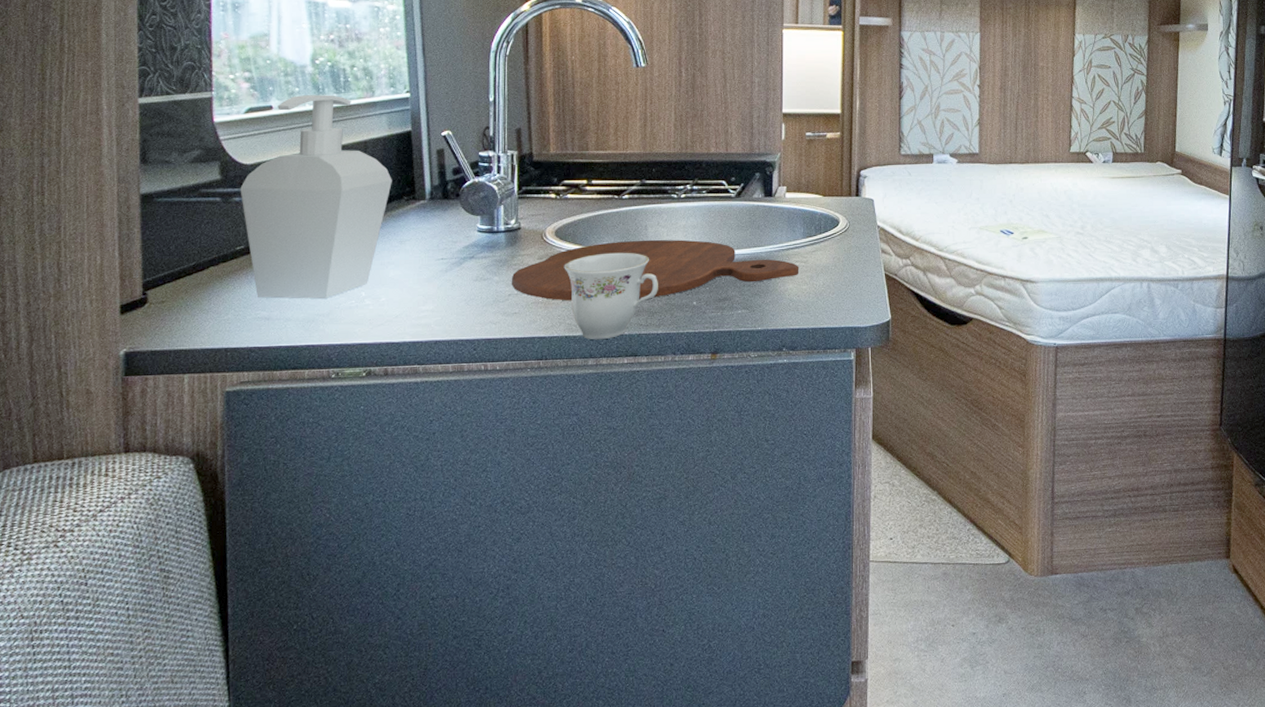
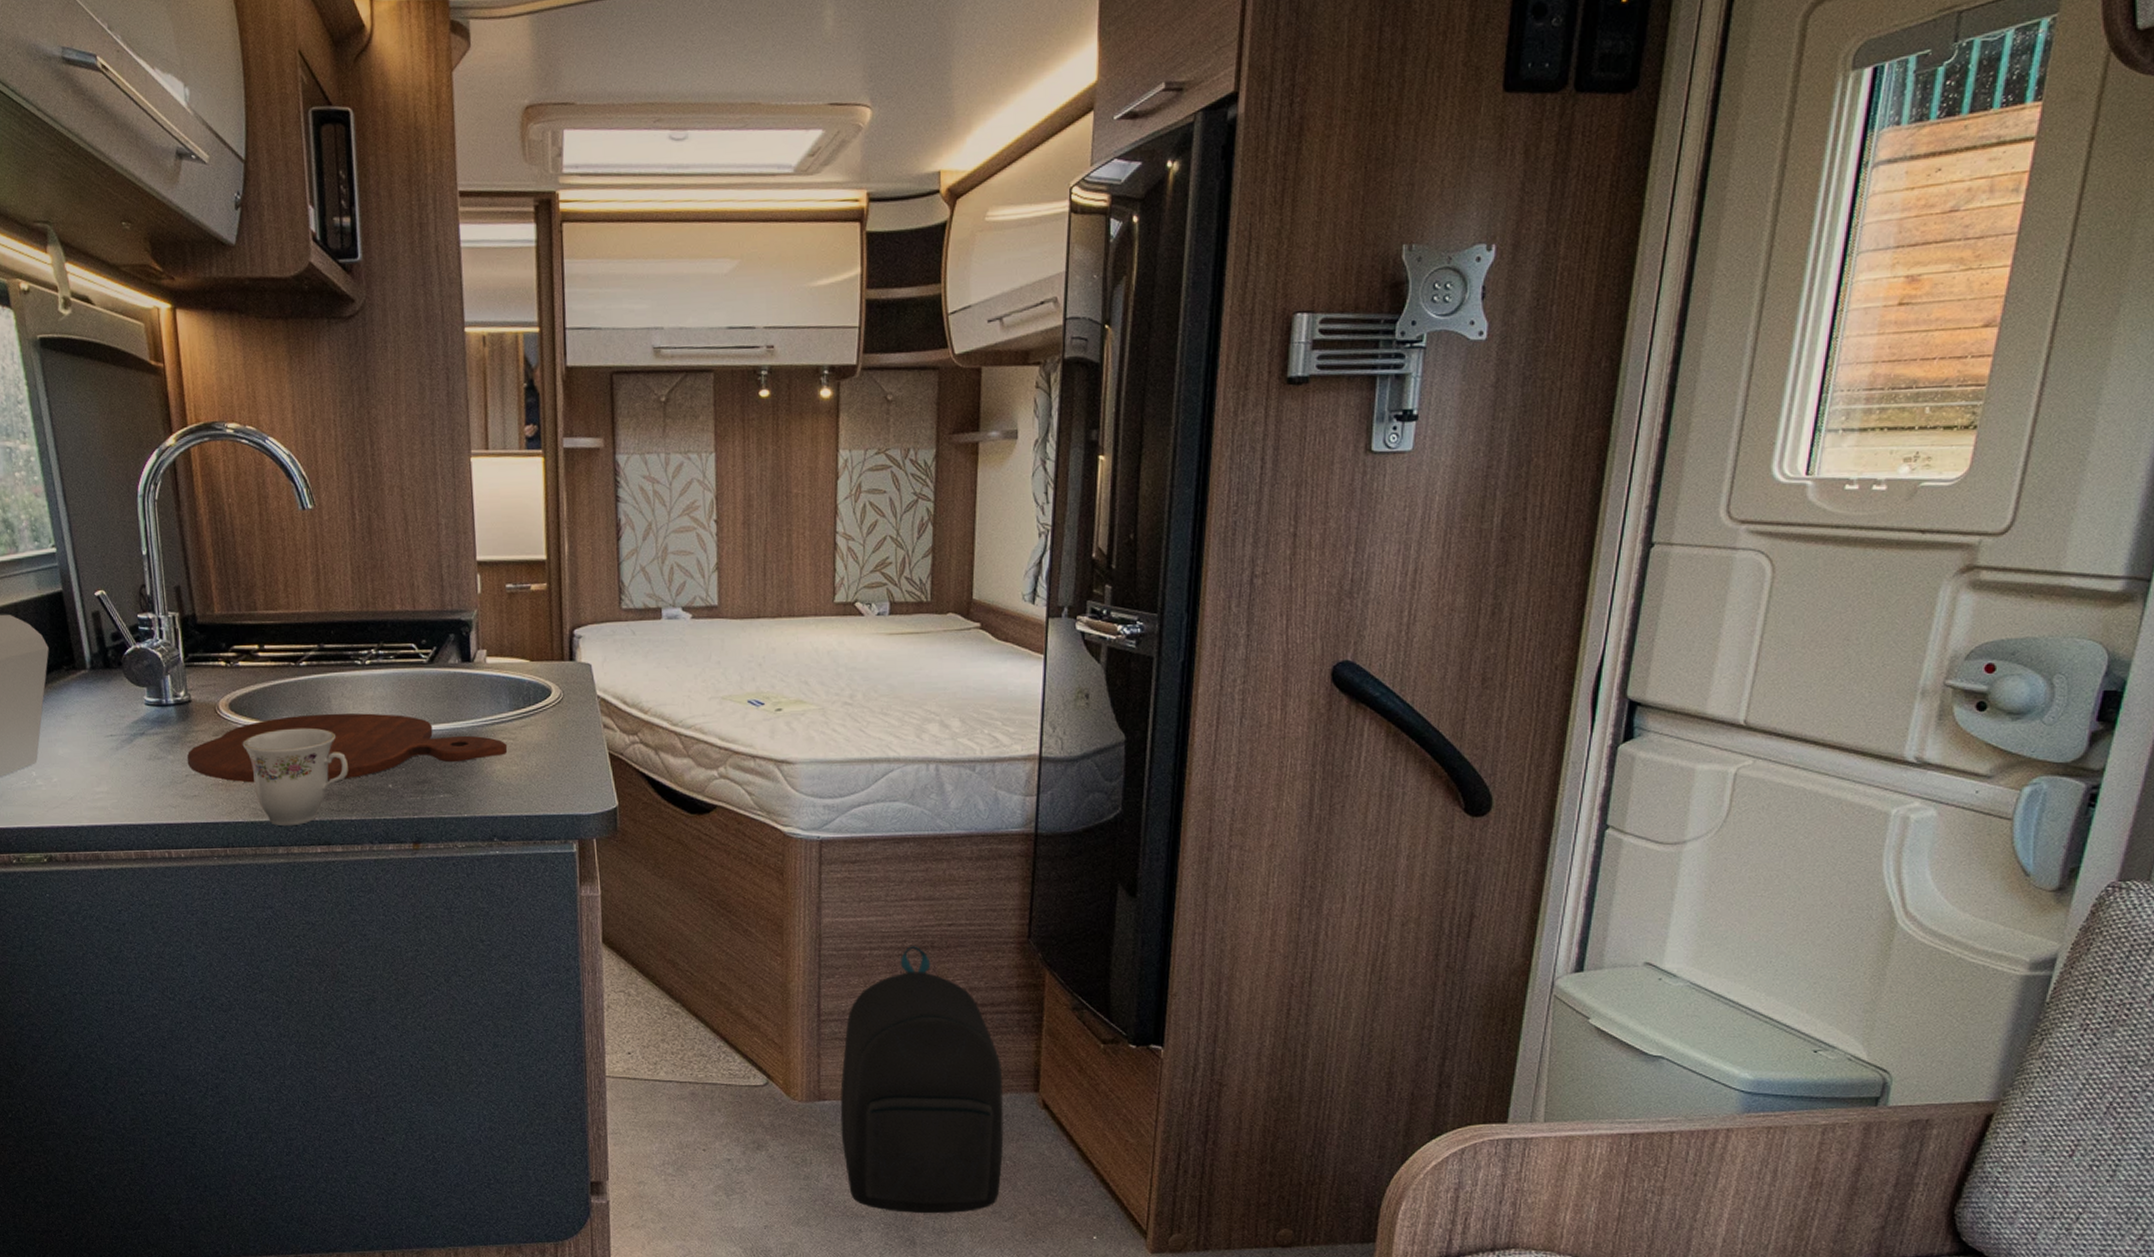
backpack: none [1069,435,1203,674] -> present [840,946,1004,1214]

